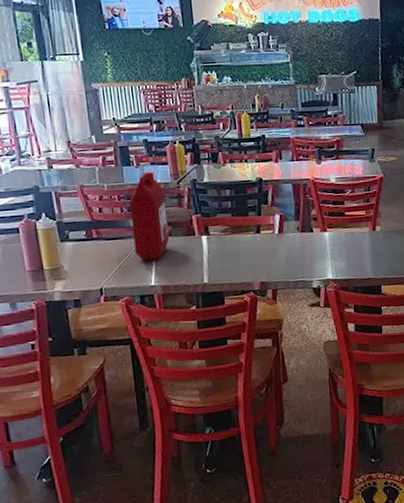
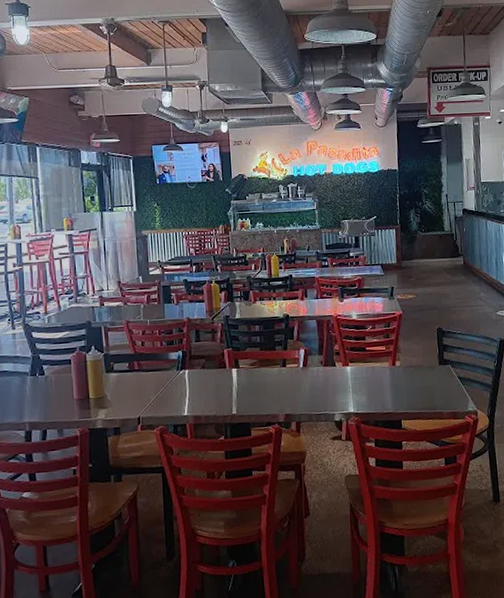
ketchup jug: present [129,171,170,261] -> none [168,308,203,392]

